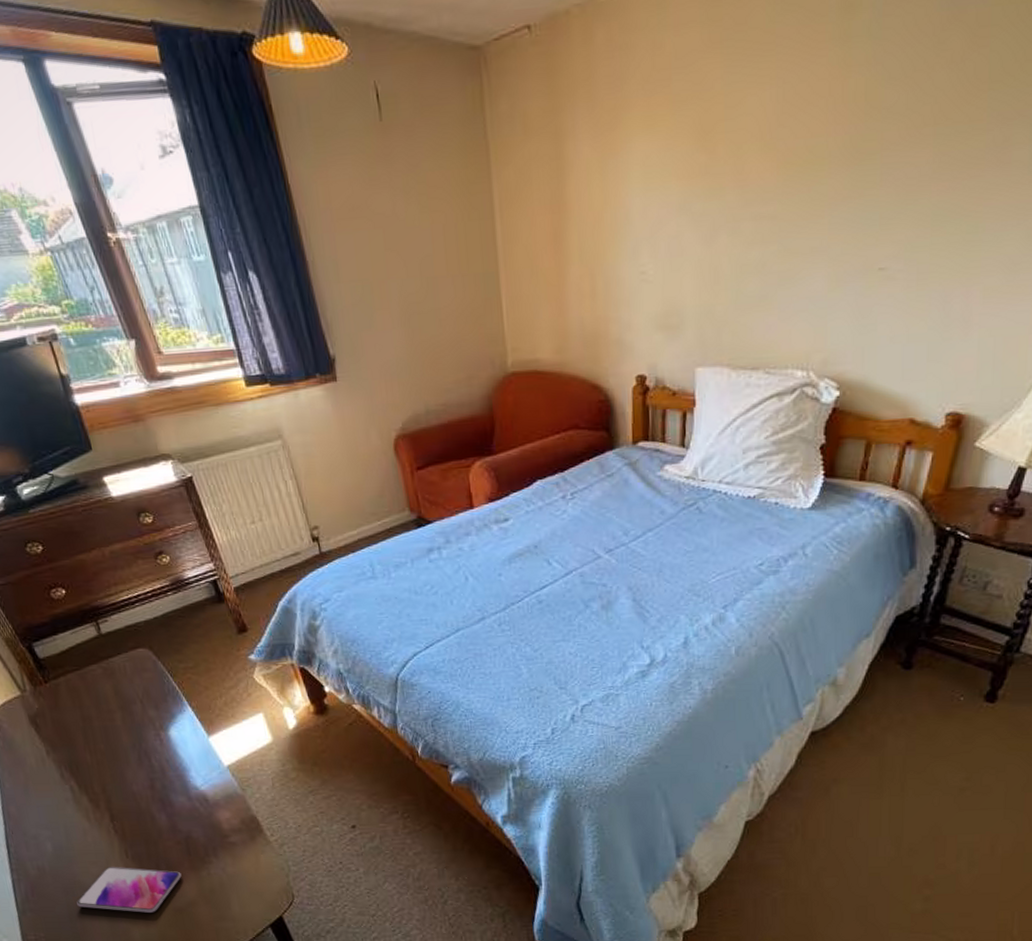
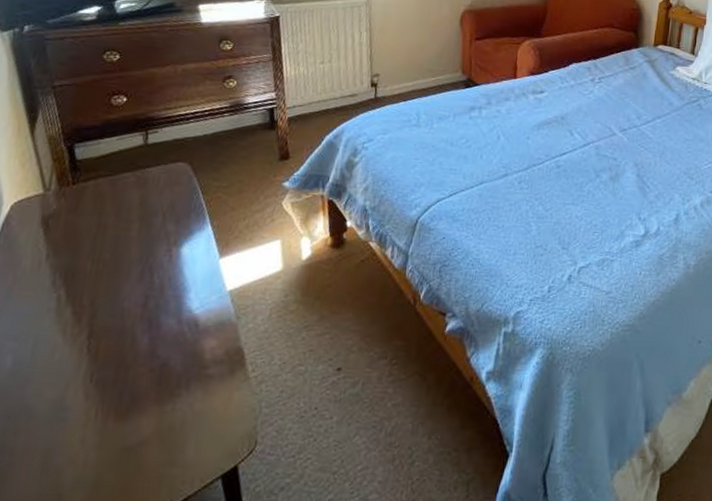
smartphone: present [76,867,182,913] -> none [14,391,144,450]

